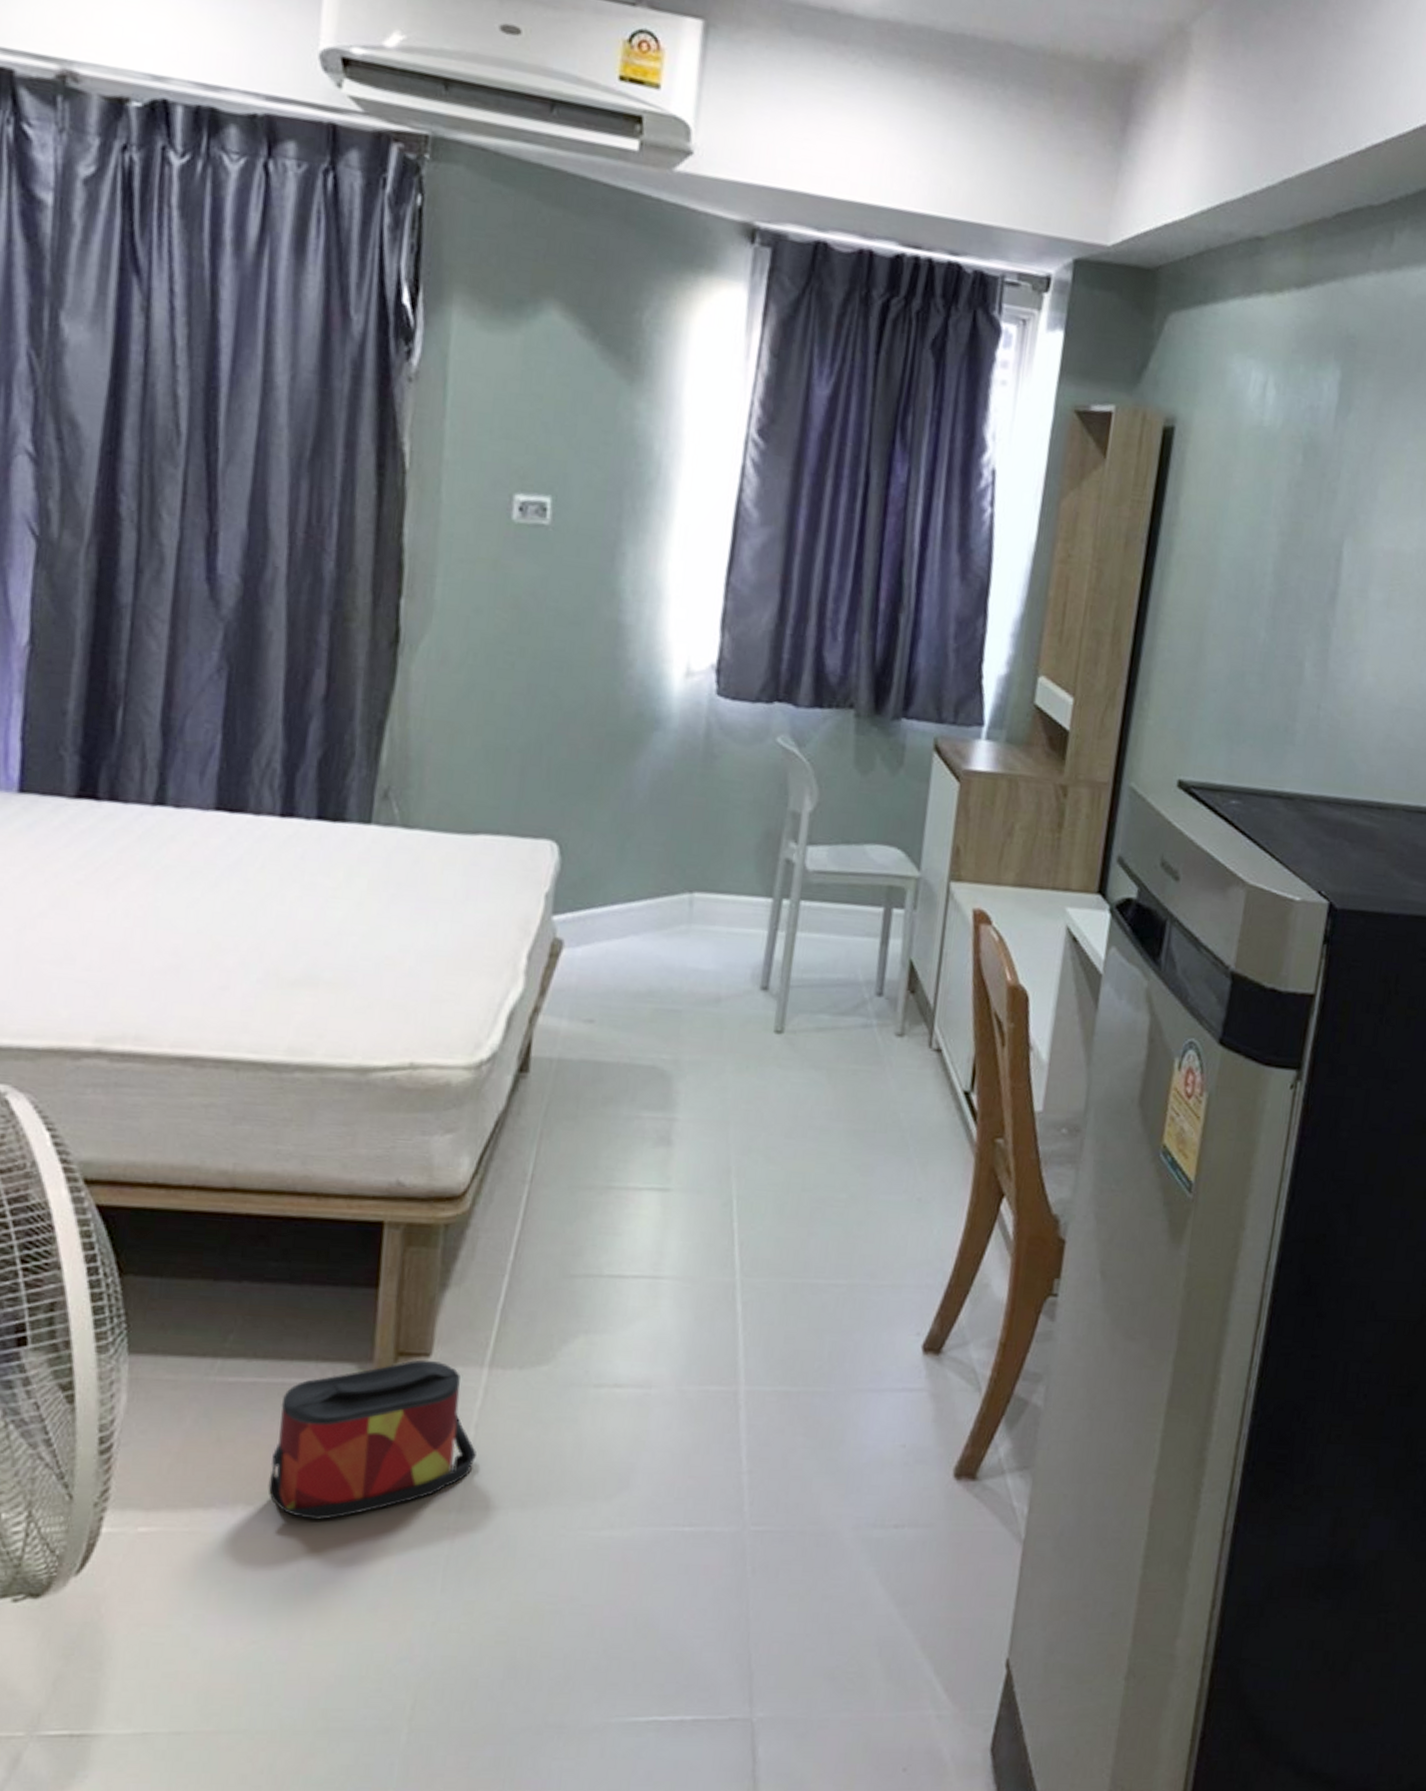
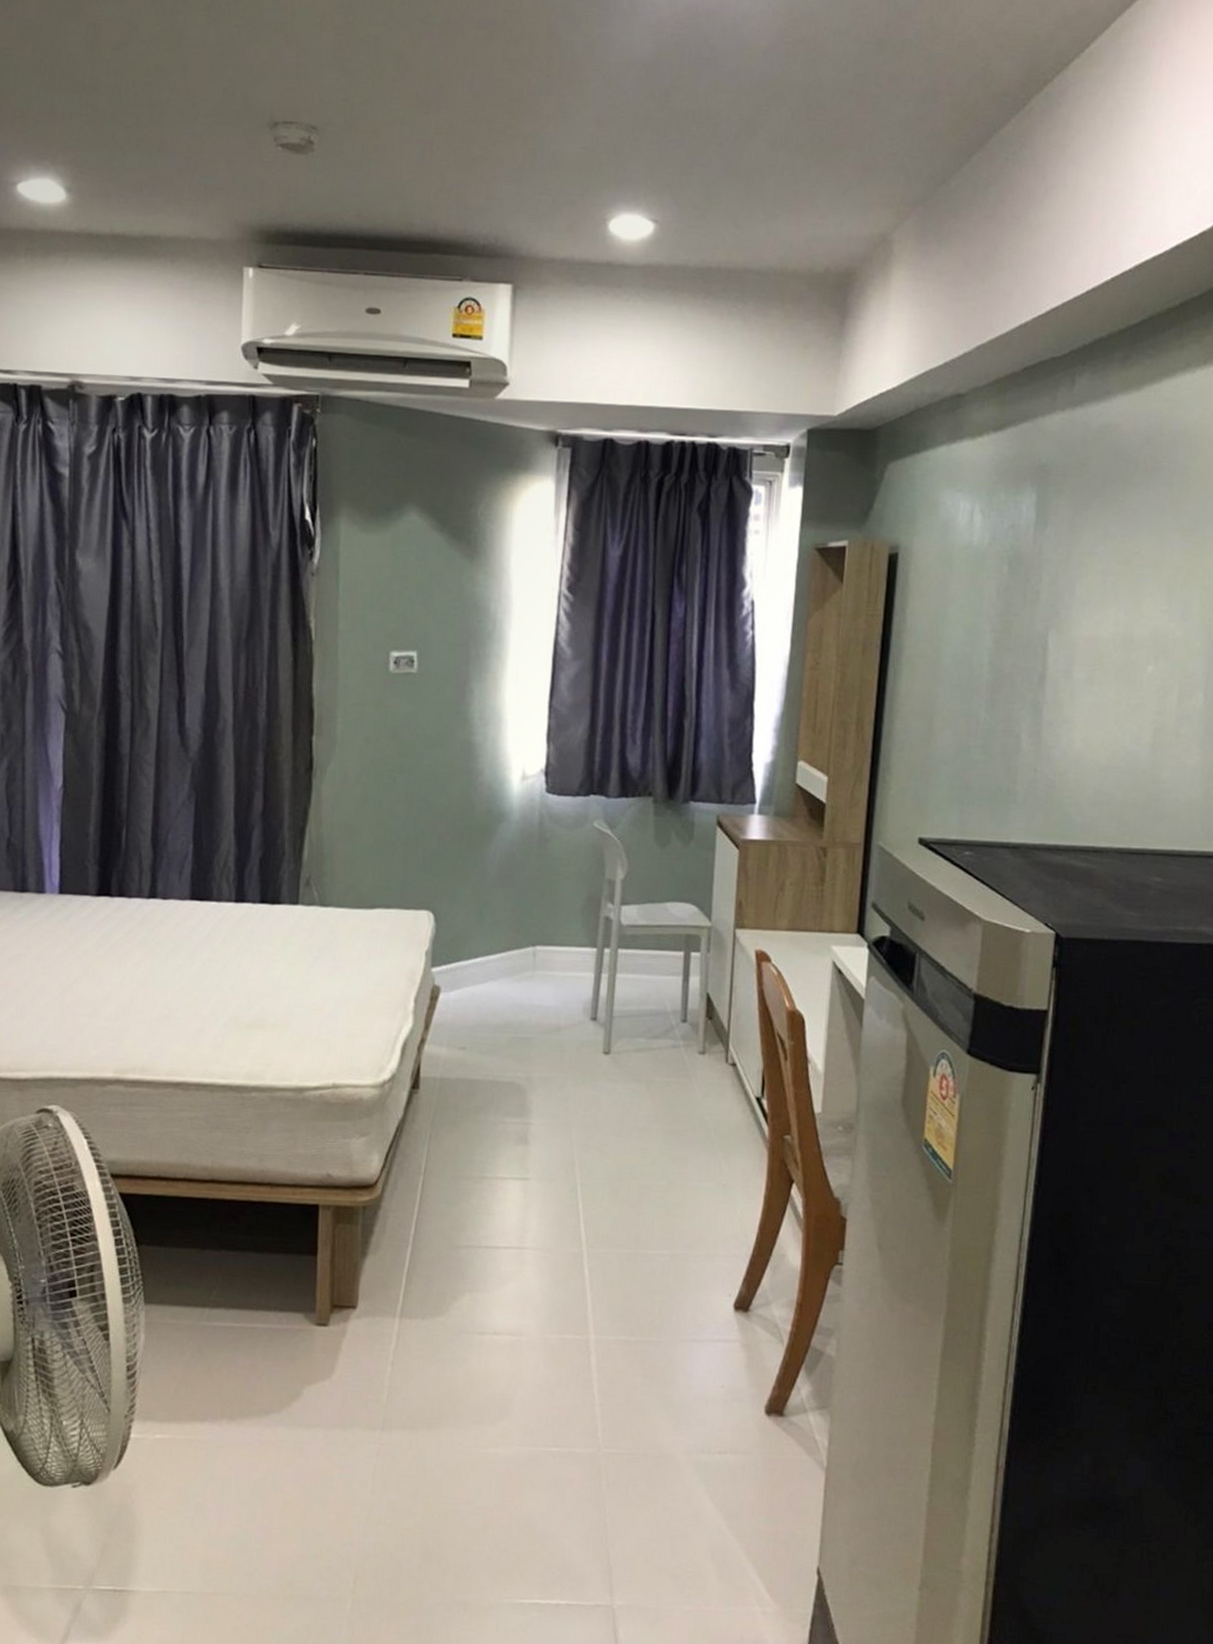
bag: present [268,1359,476,1520] -> none [244,1310,393,1433]

